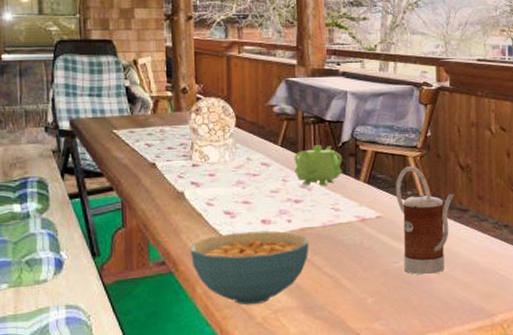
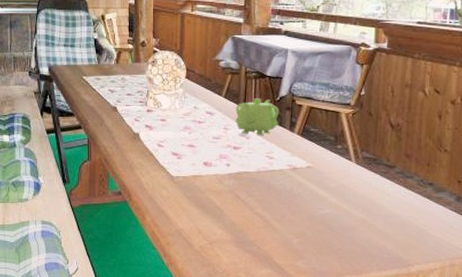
cereal bowl: present [191,231,309,305] -> none [143,172,244,235]
kettle: present [396,166,455,275] -> none [327,122,383,223]

